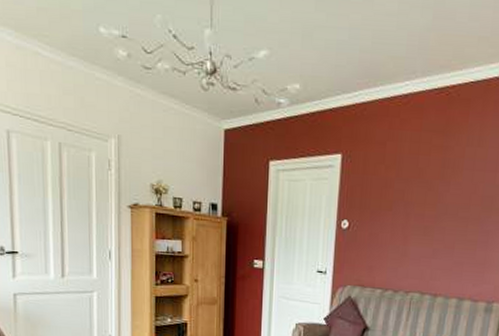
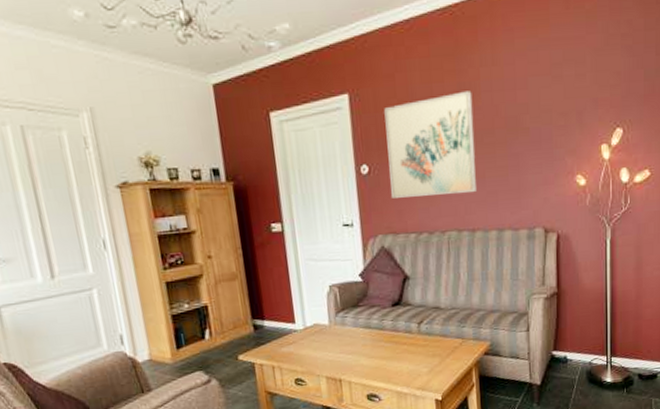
wall art: none [365,166,455,260] -> present [384,91,476,198]

